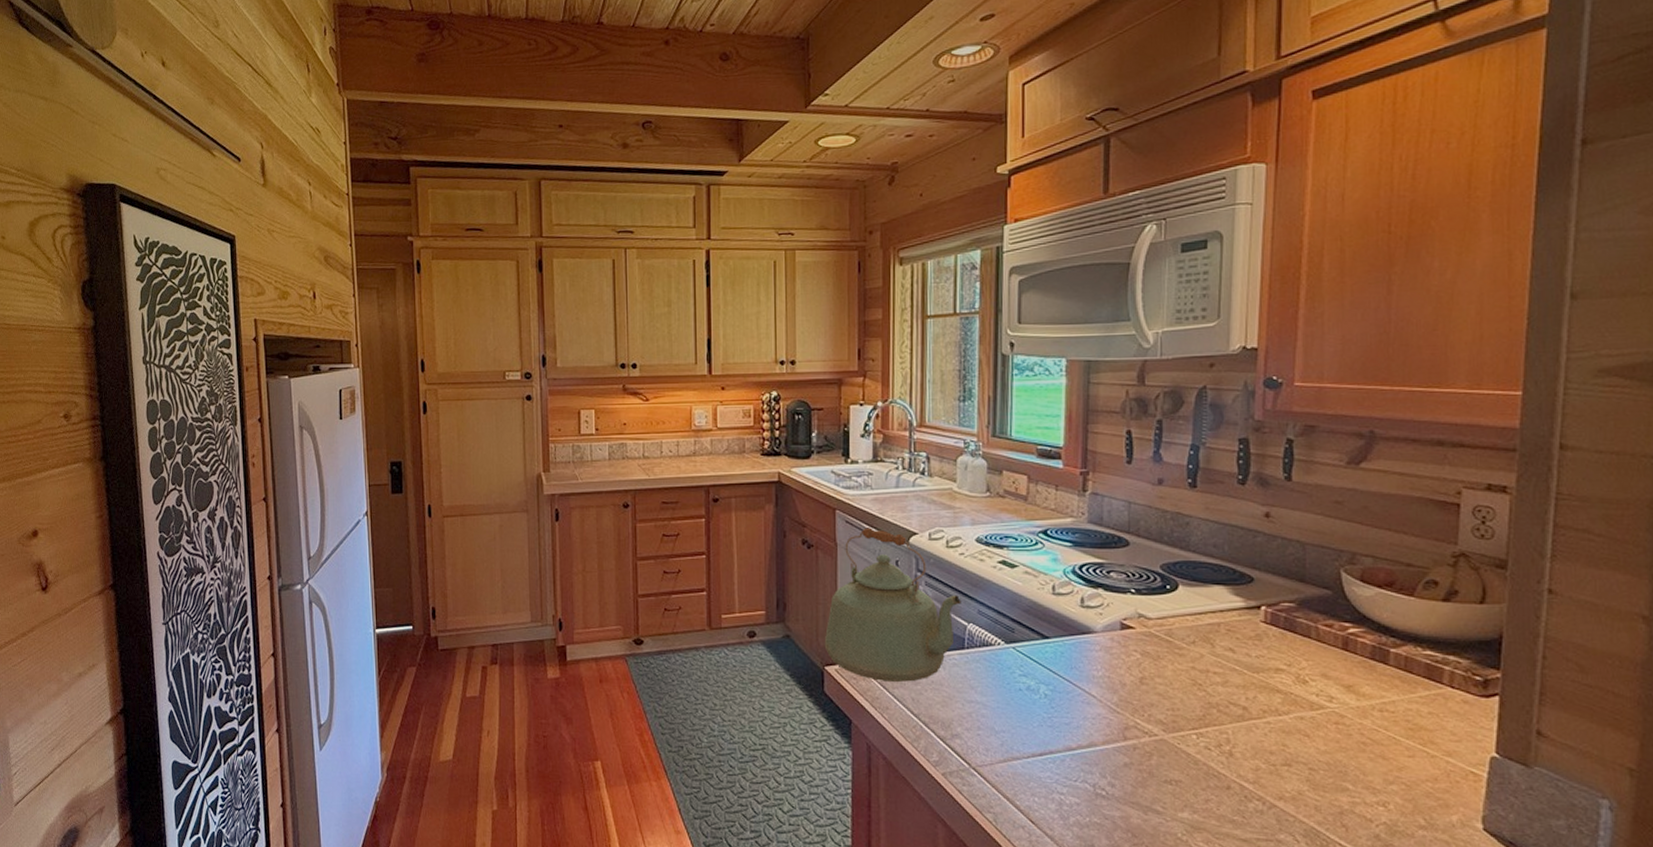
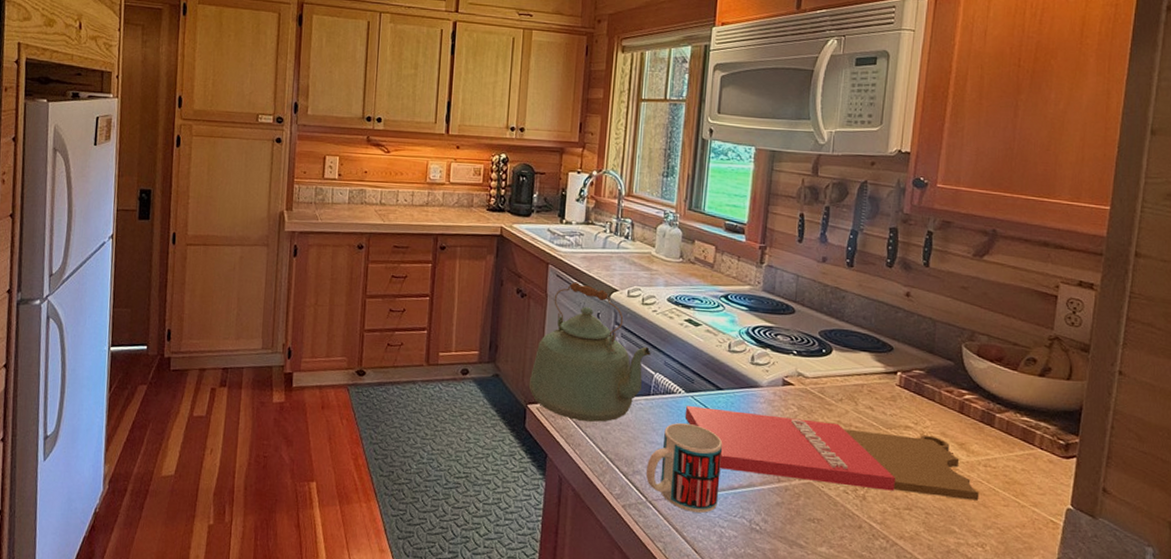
mug: none [967,679,1055,778] -> present [646,423,723,513]
cutting board: none [1006,659,1376,752] -> present [685,406,980,501]

